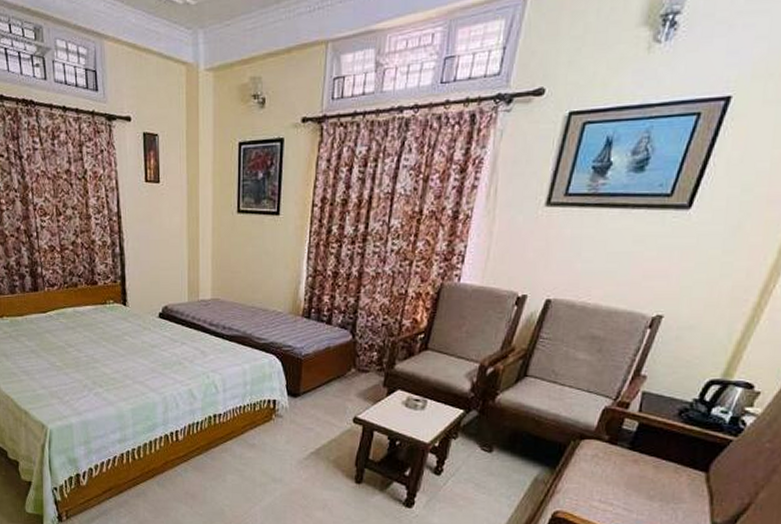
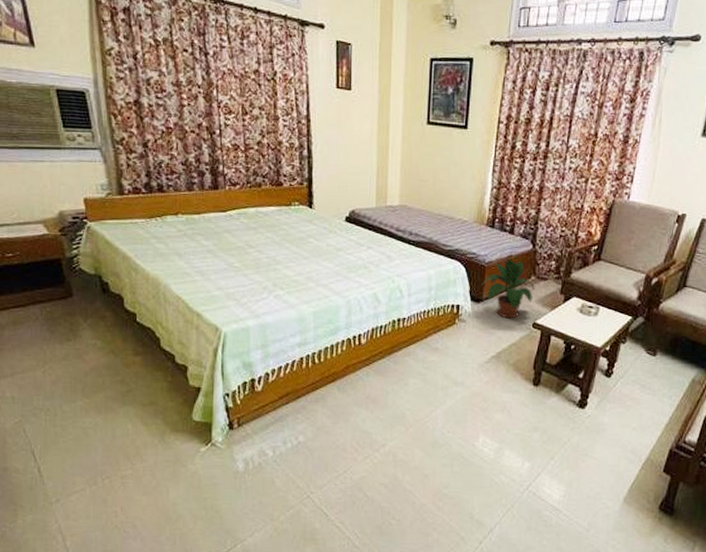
potted plant: none [297,351,356,414] -> present [480,259,535,319]

